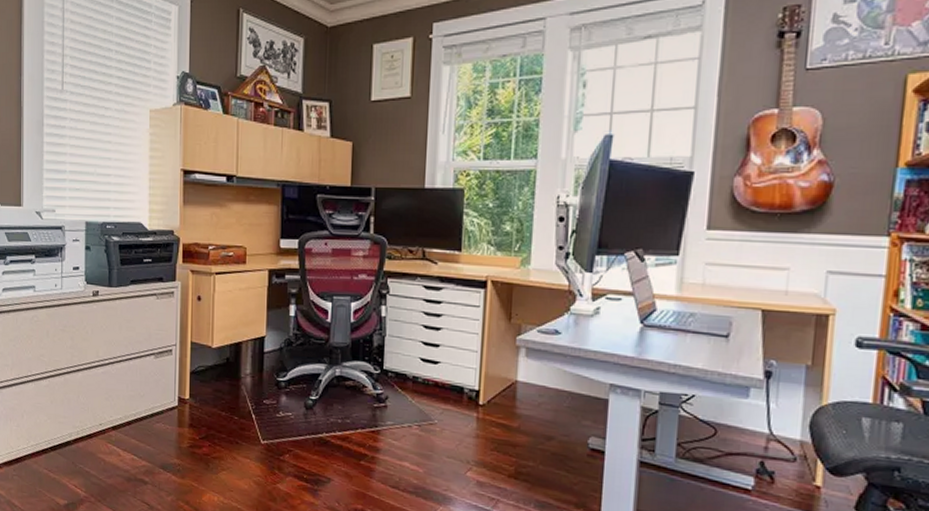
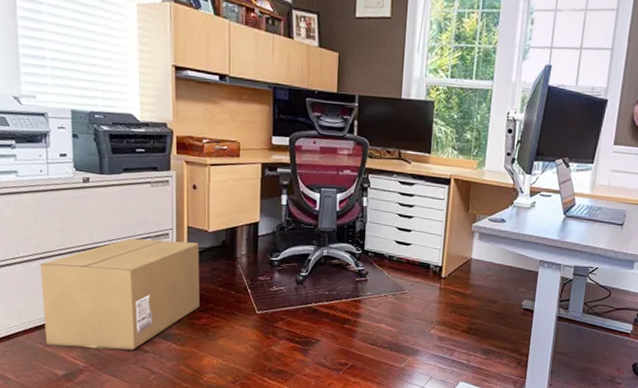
box: none [50,355,203,480] -> present [40,238,200,350]

